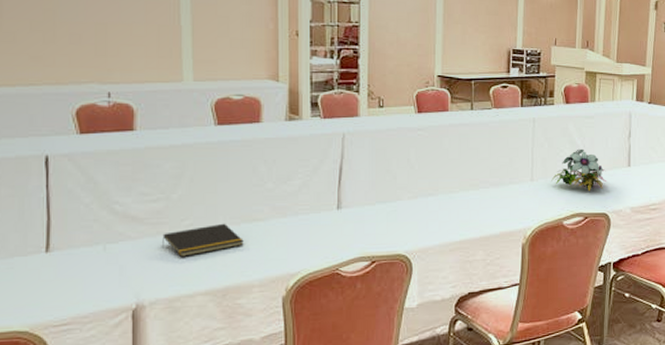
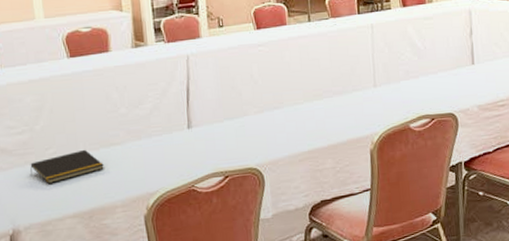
flower arrangement: present [551,149,606,192] -> none [394,50,451,93]

